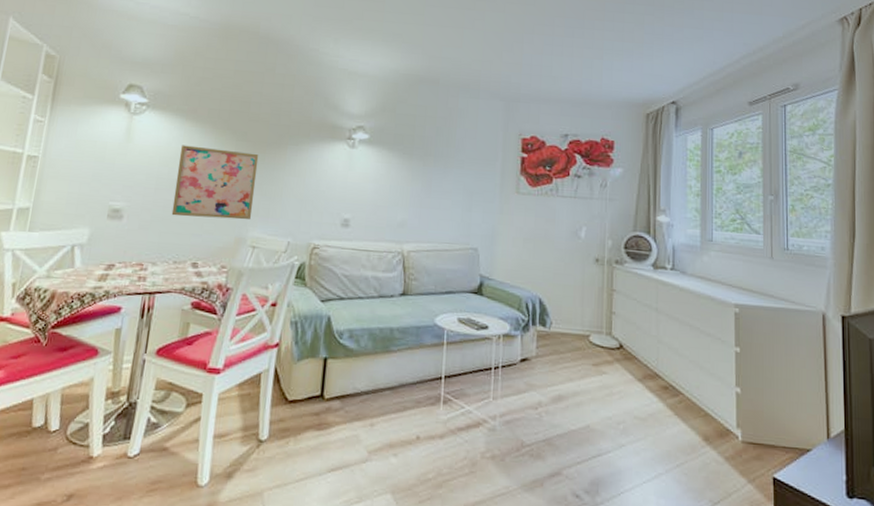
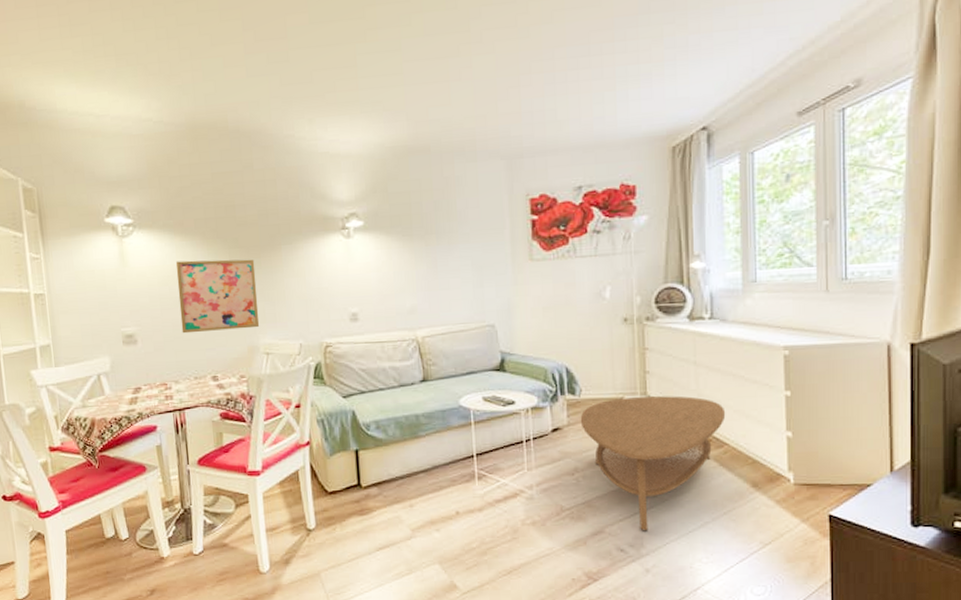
coffee table: none [548,335,682,478] -> present [580,396,726,531]

